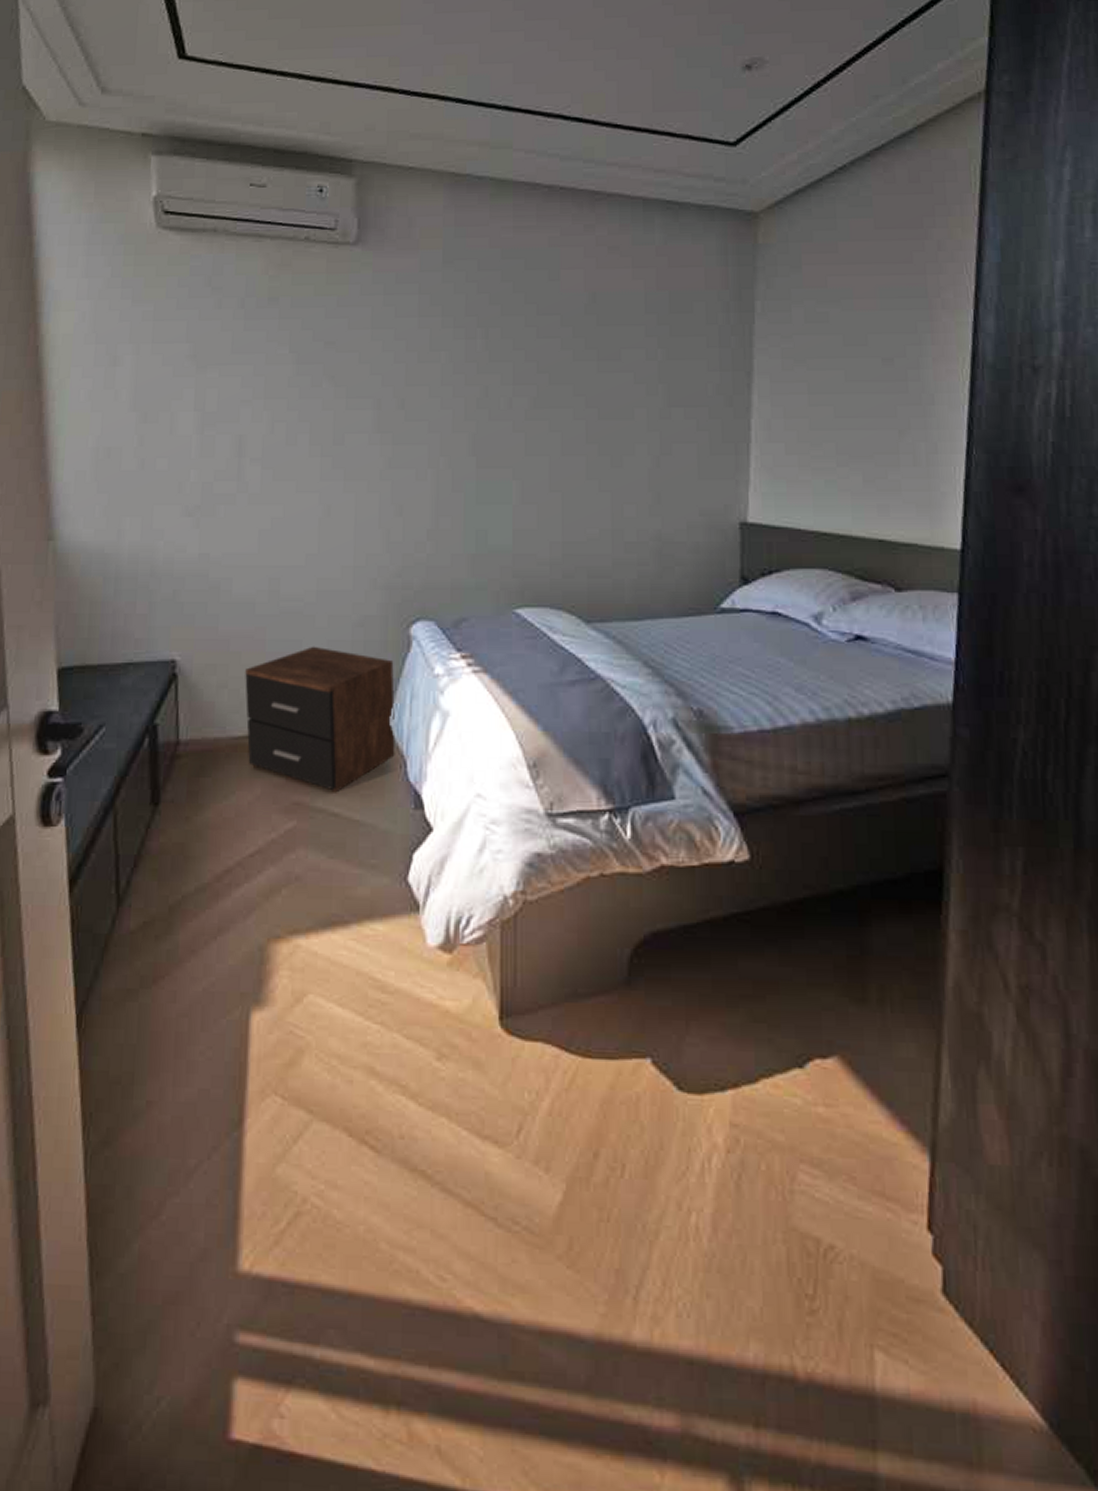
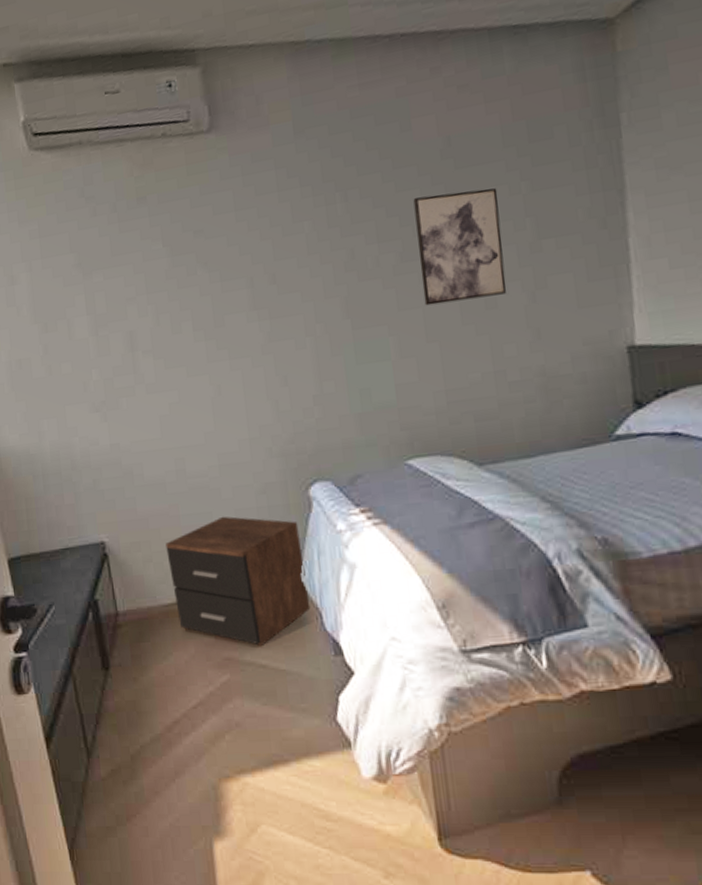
wall art: none [552,347,635,455] -> present [413,188,507,306]

